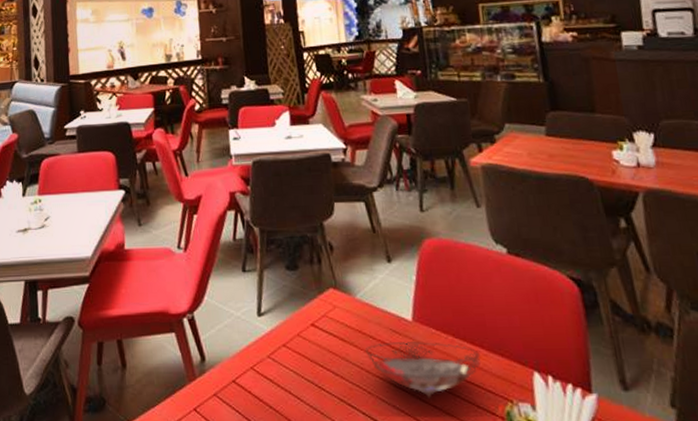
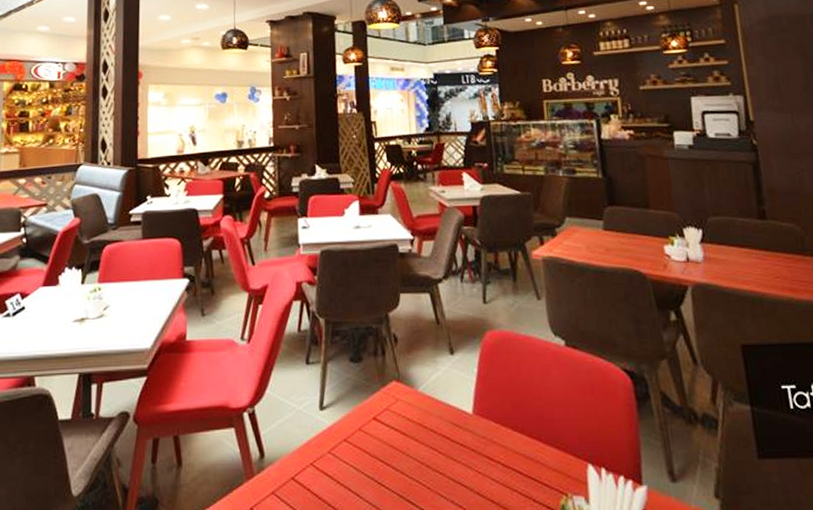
dish: present [365,342,481,398] -> none [425,435,538,493]

